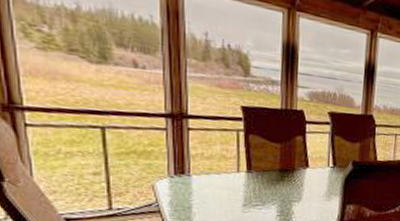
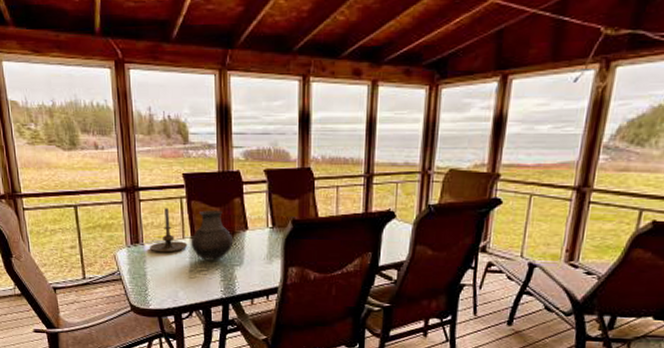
candle holder: none [196,139,243,186] -> present [149,208,188,253]
vase: none [246,145,293,196] -> present [191,210,234,261]

